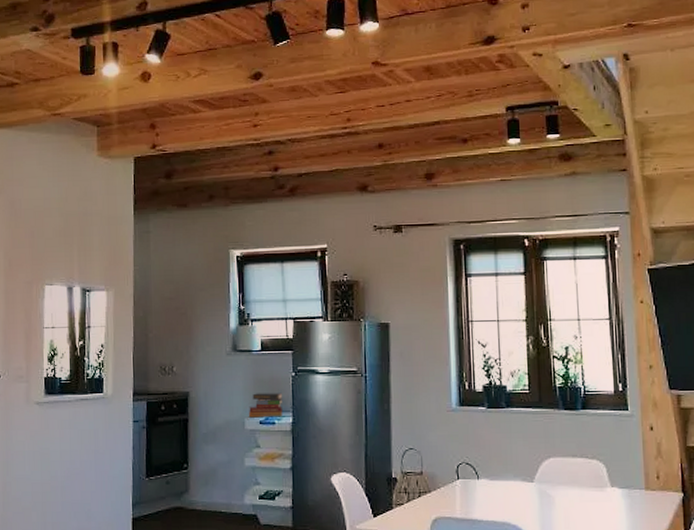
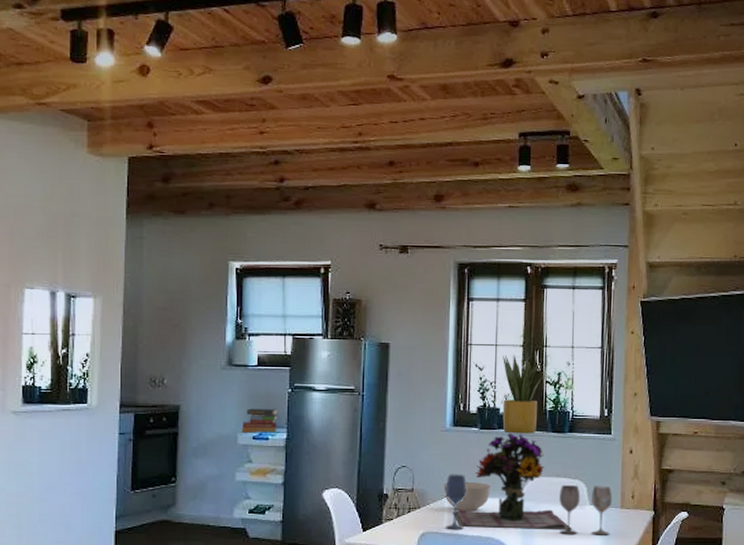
bowl: none [453,463,503,495] -> present [443,481,490,511]
wineglass: none [456,455,478,514] -> present [445,474,466,529]
flower arrangement: none [465,408,594,513] -> present [453,430,572,529]
planter: none [506,327,550,412] -> present [502,353,543,434]
wineglass: none [577,465,636,520] -> present [559,484,612,535]

